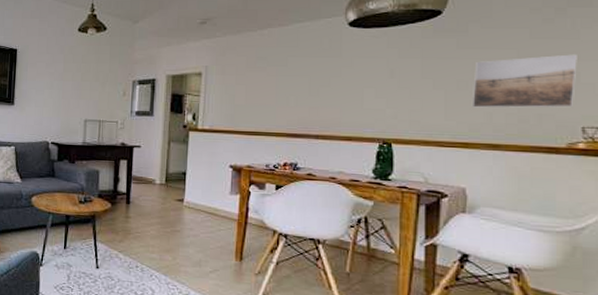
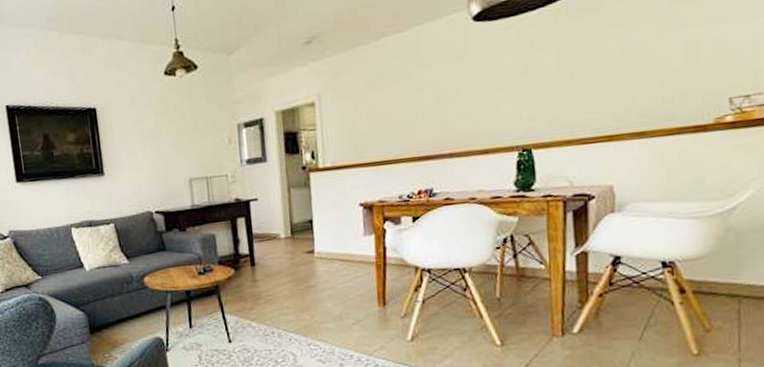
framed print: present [473,54,577,108] -> none [613,16,721,95]

